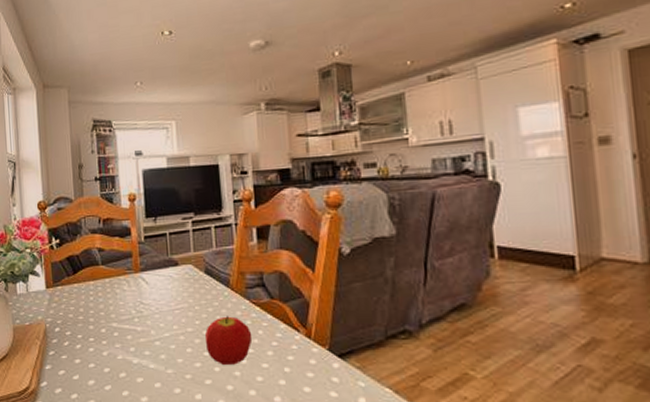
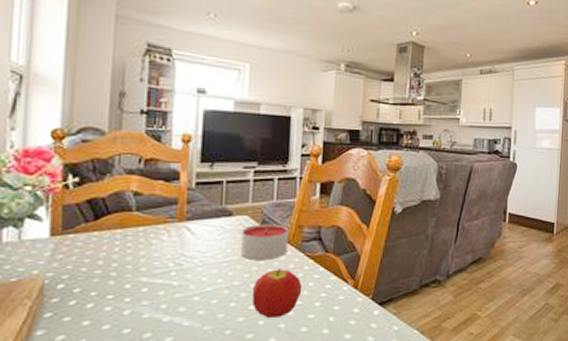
candle: none [189,271,233,307] -> present [241,223,289,260]

